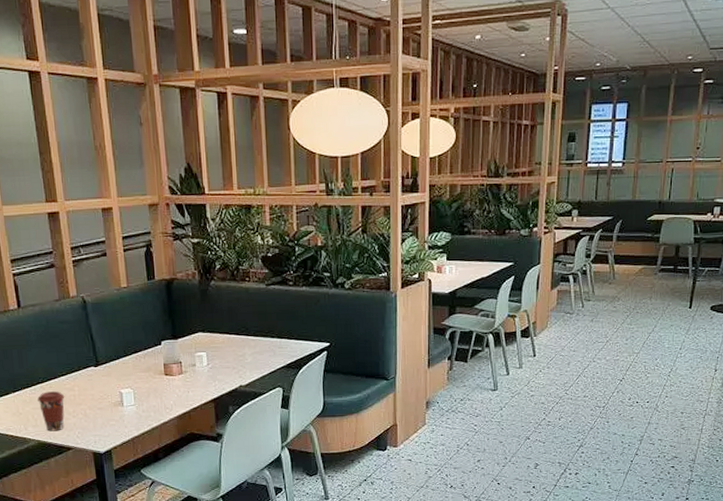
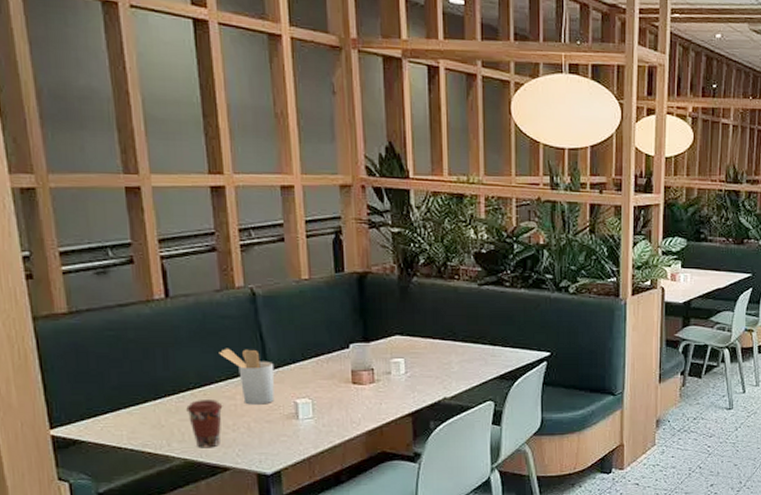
utensil holder: none [60,348,104,395] -> present [219,348,275,405]

